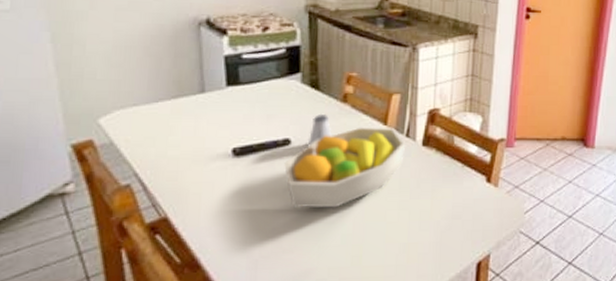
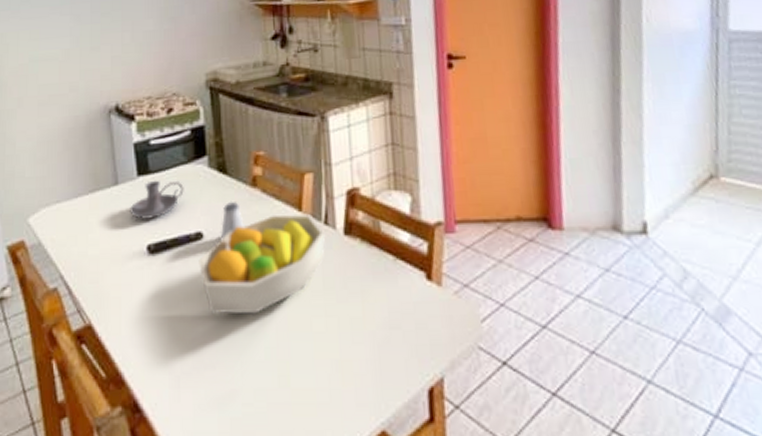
candle holder: none [216,91,275,127] -> present [130,180,184,221]

